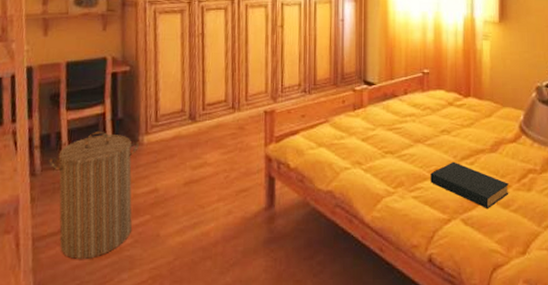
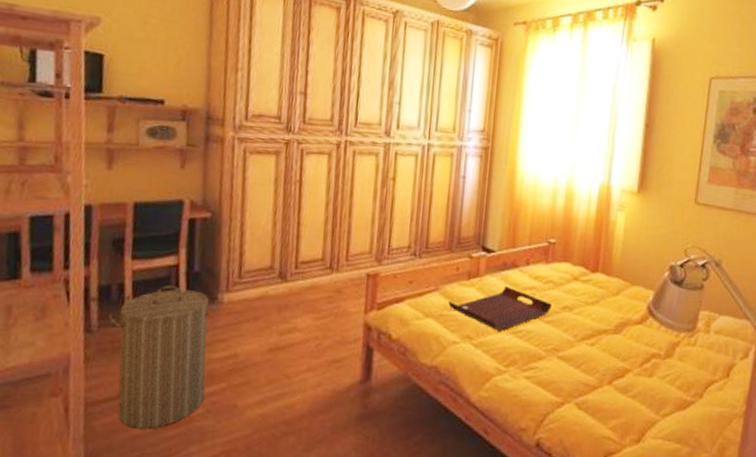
serving tray: none [338,115,431,156] -> present [448,286,552,331]
hardback book: present [430,161,509,208] -> none [546,341,630,393]

